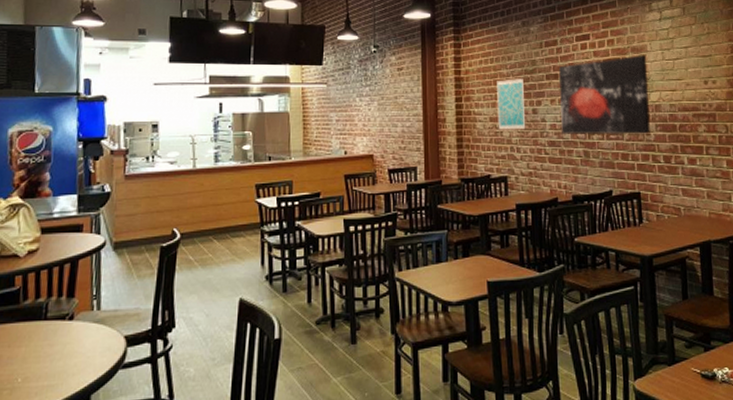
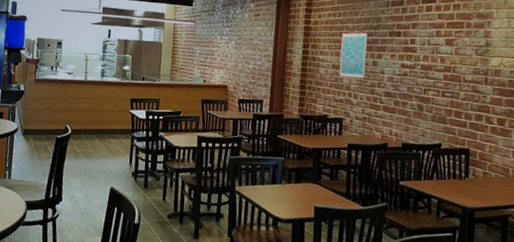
wall art: present [559,54,651,135] -> none [397,20,492,97]

